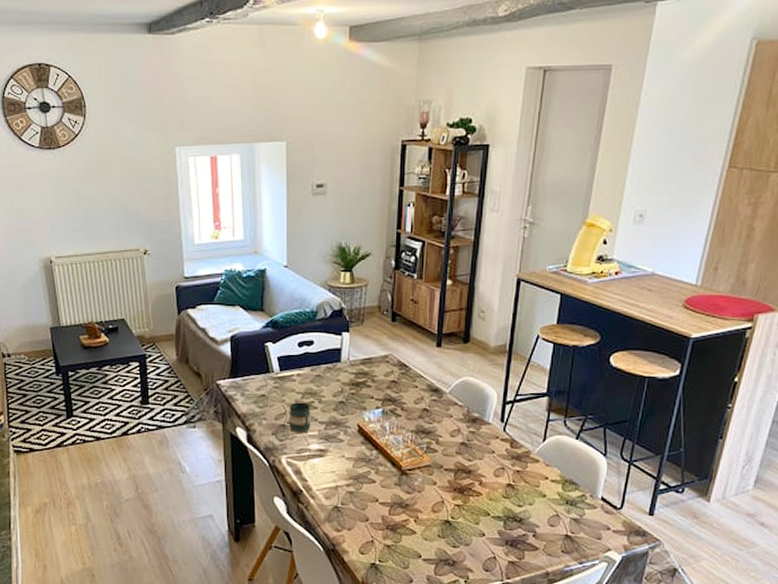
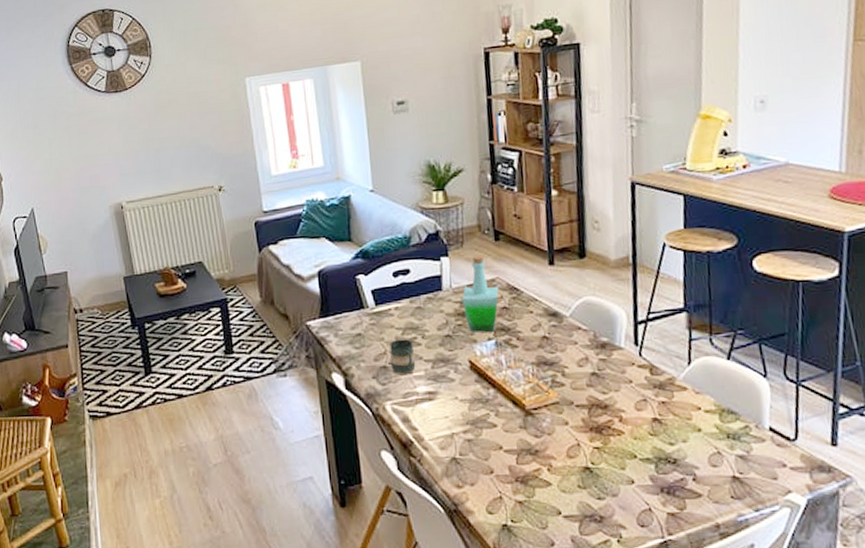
bottle: none [357,333,391,402] -> present [461,255,499,333]

